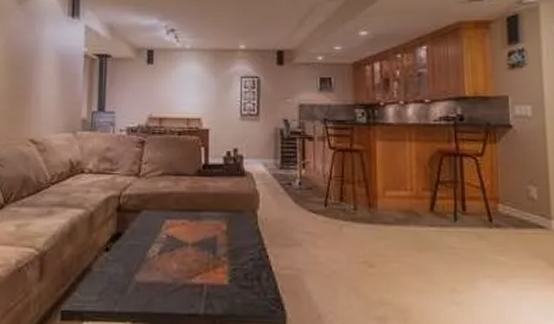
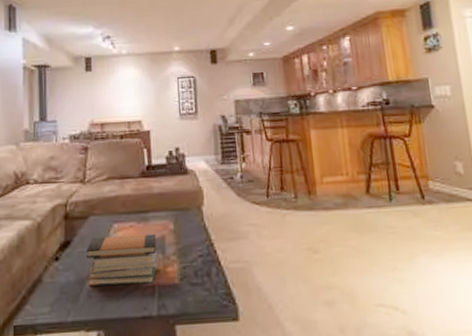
book stack: none [136,231,208,282] -> present [86,233,158,286]

